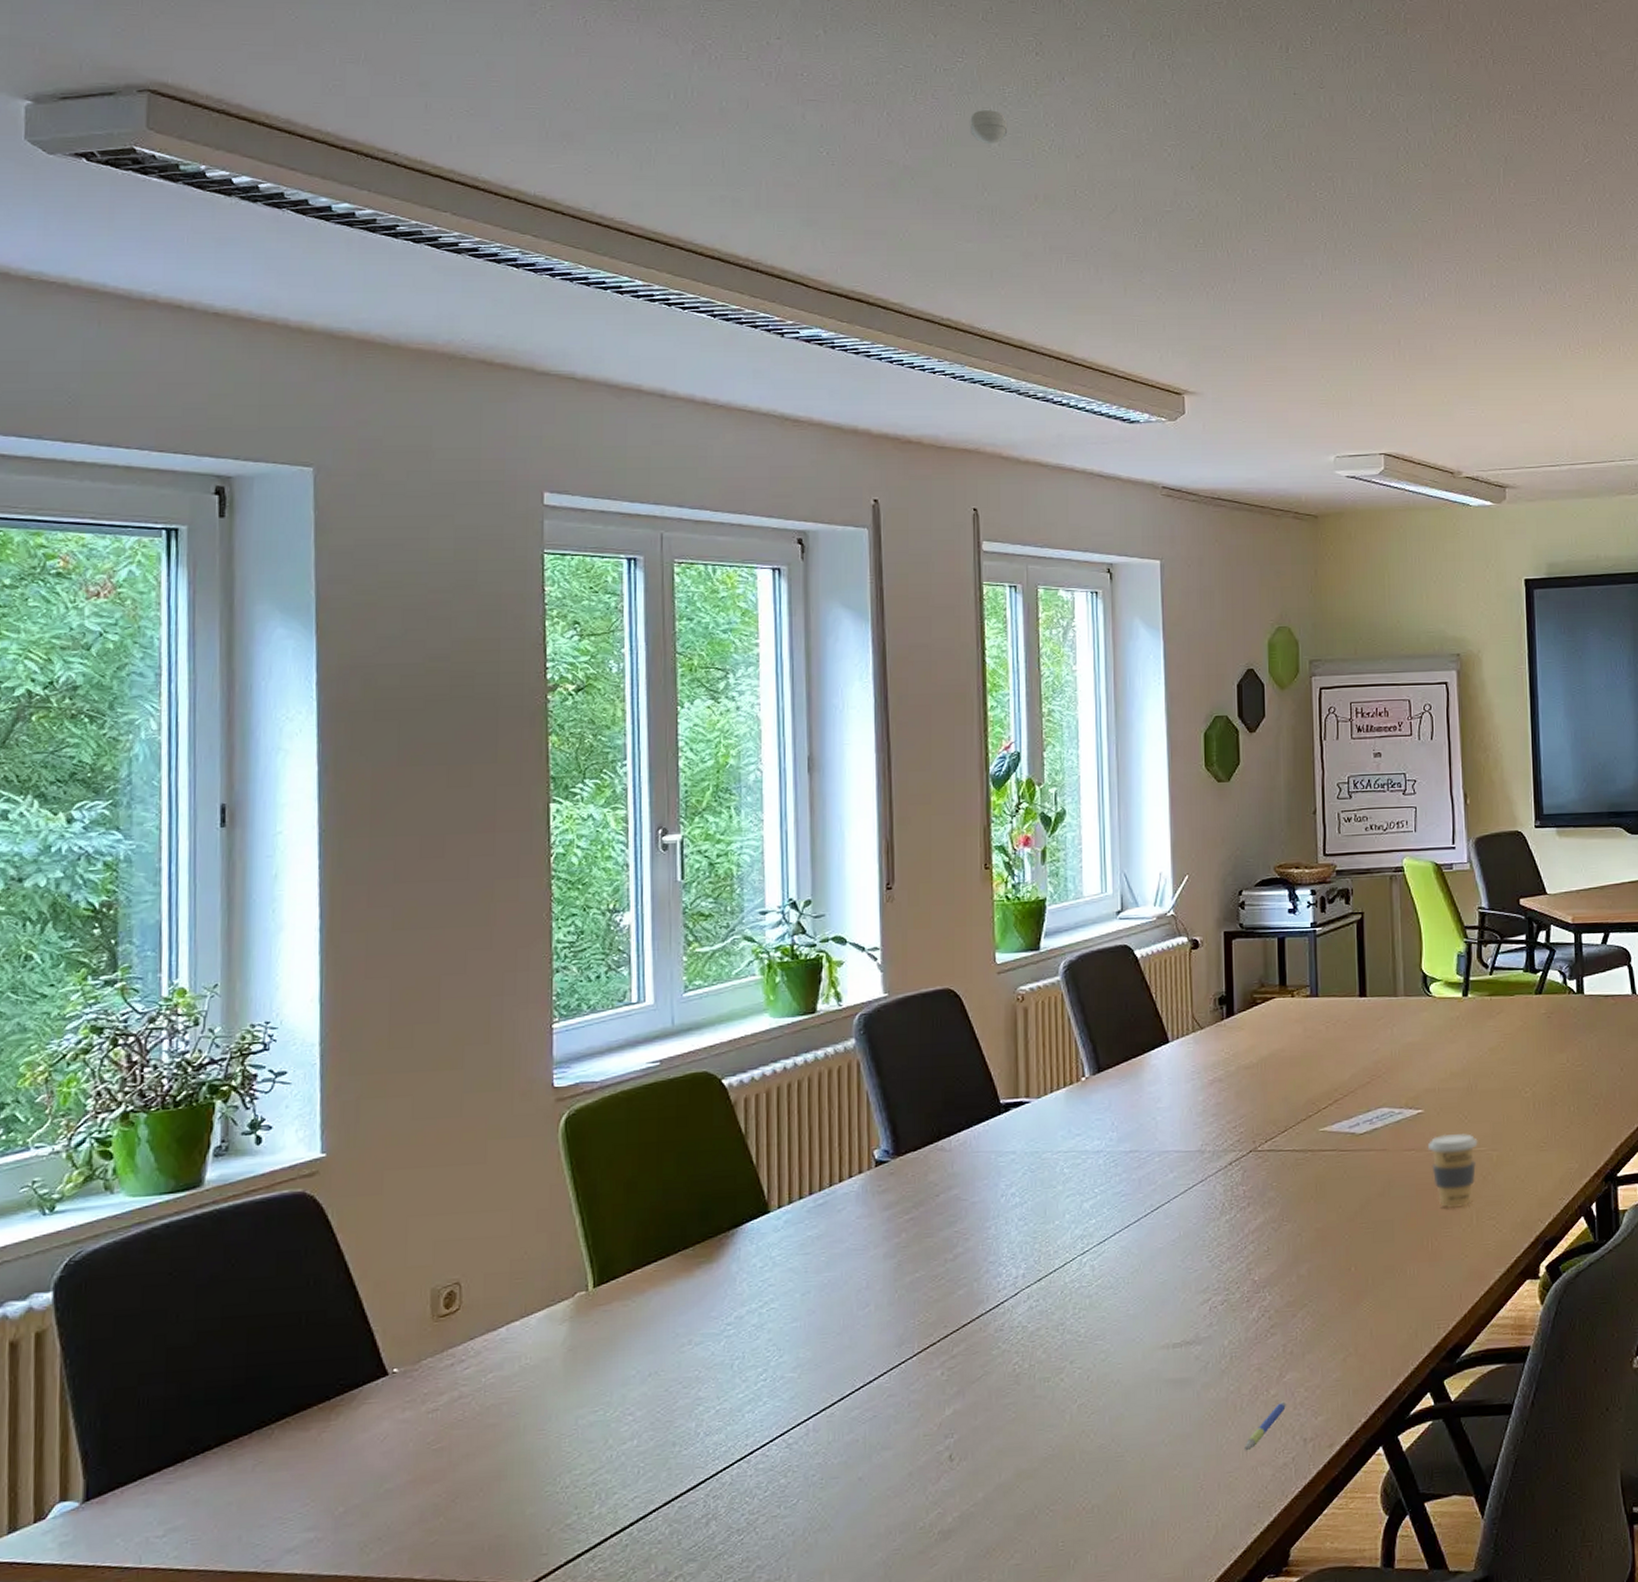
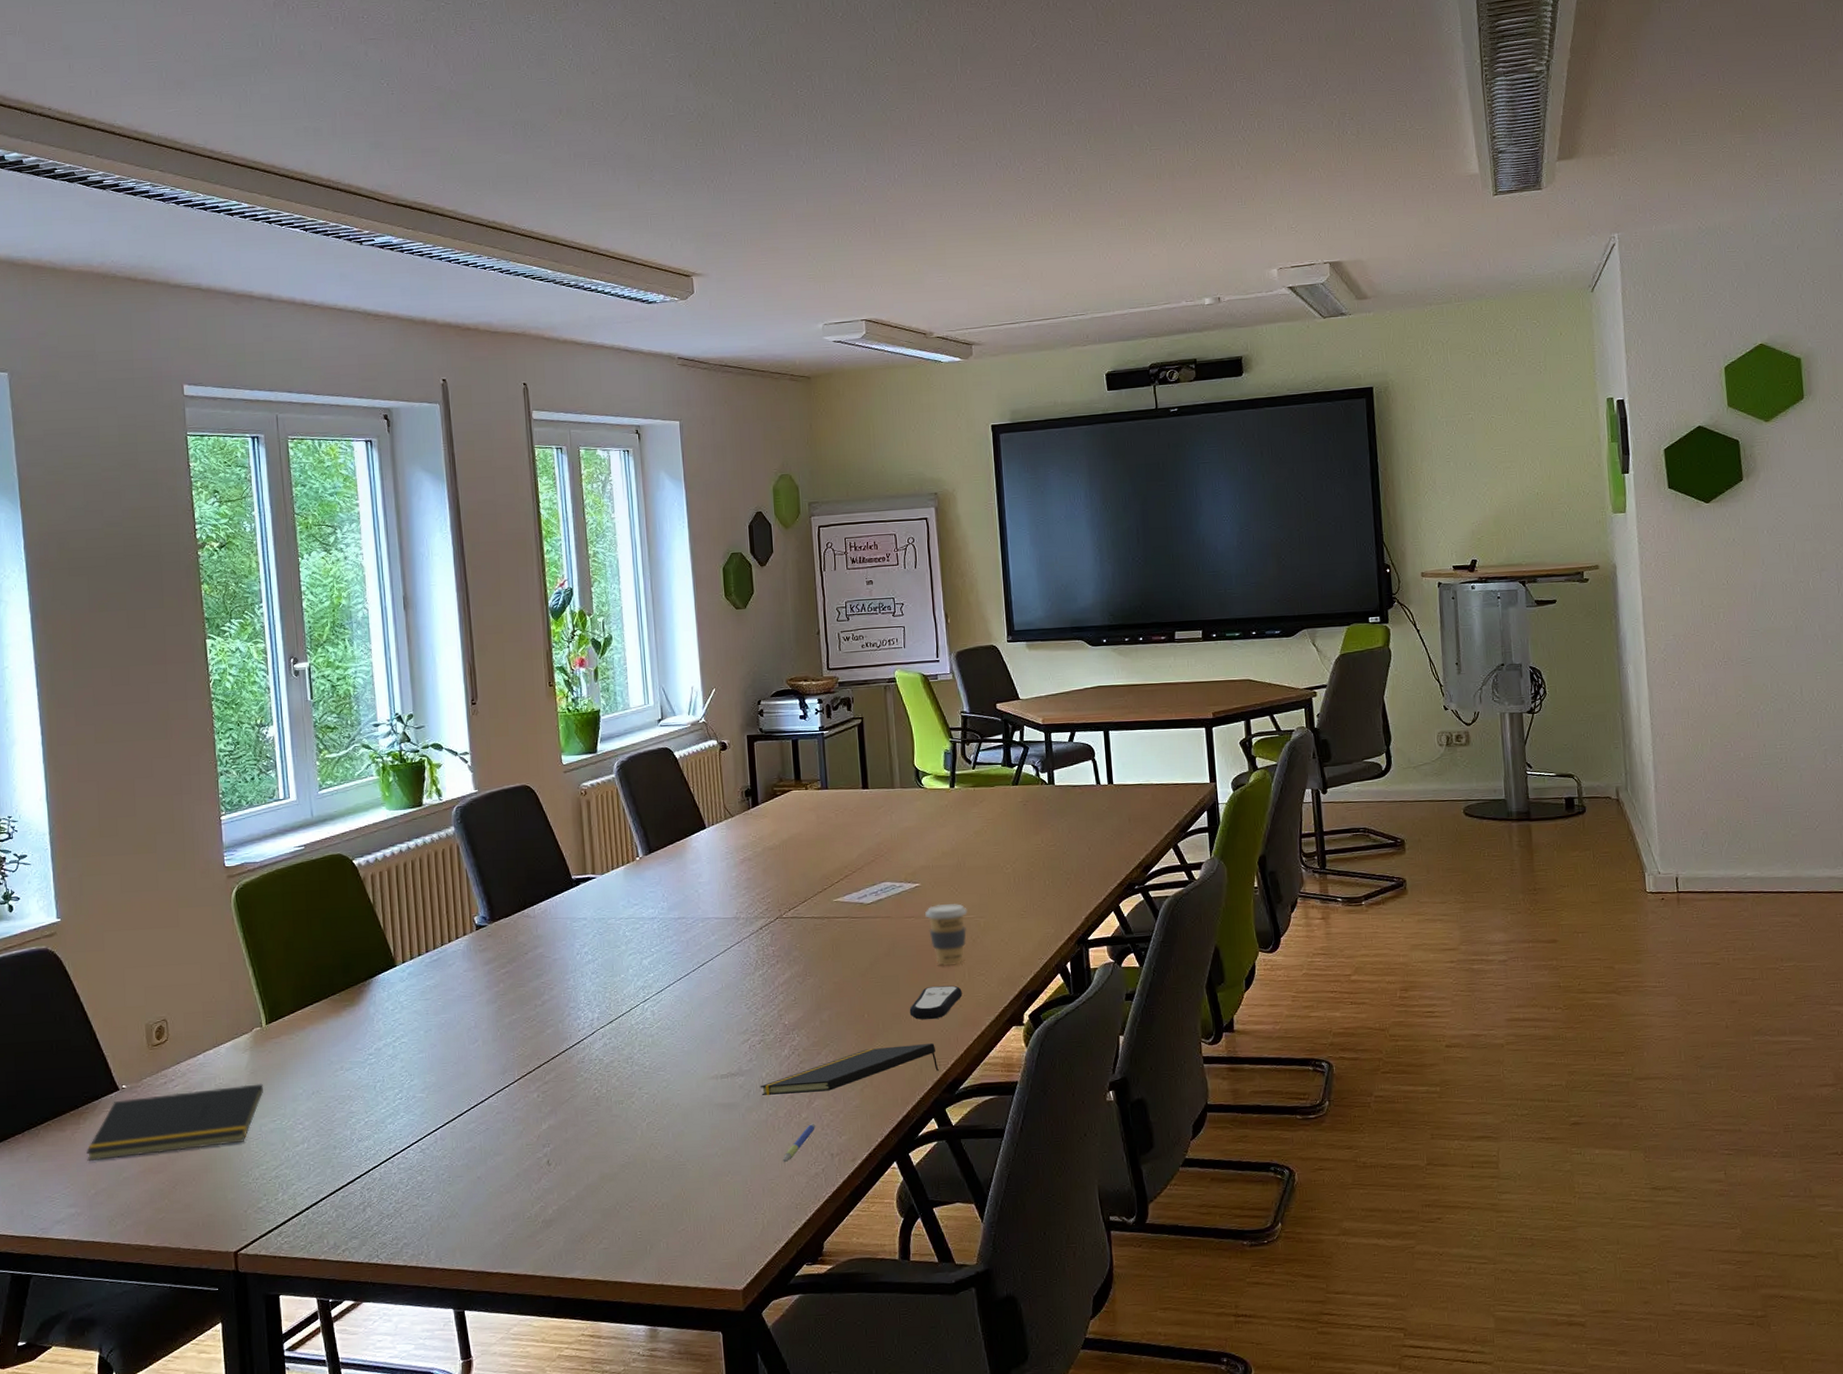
notepad: none [335,1363,585,1469] -> present [85,1083,264,1161]
smoke detector: present [969,110,1008,144] -> none [501,37,534,67]
notepad: none [1220,1302,1437,1369] -> present [760,1043,939,1096]
remote control: none [1405,1231,1468,1273] -> present [909,985,962,1020]

